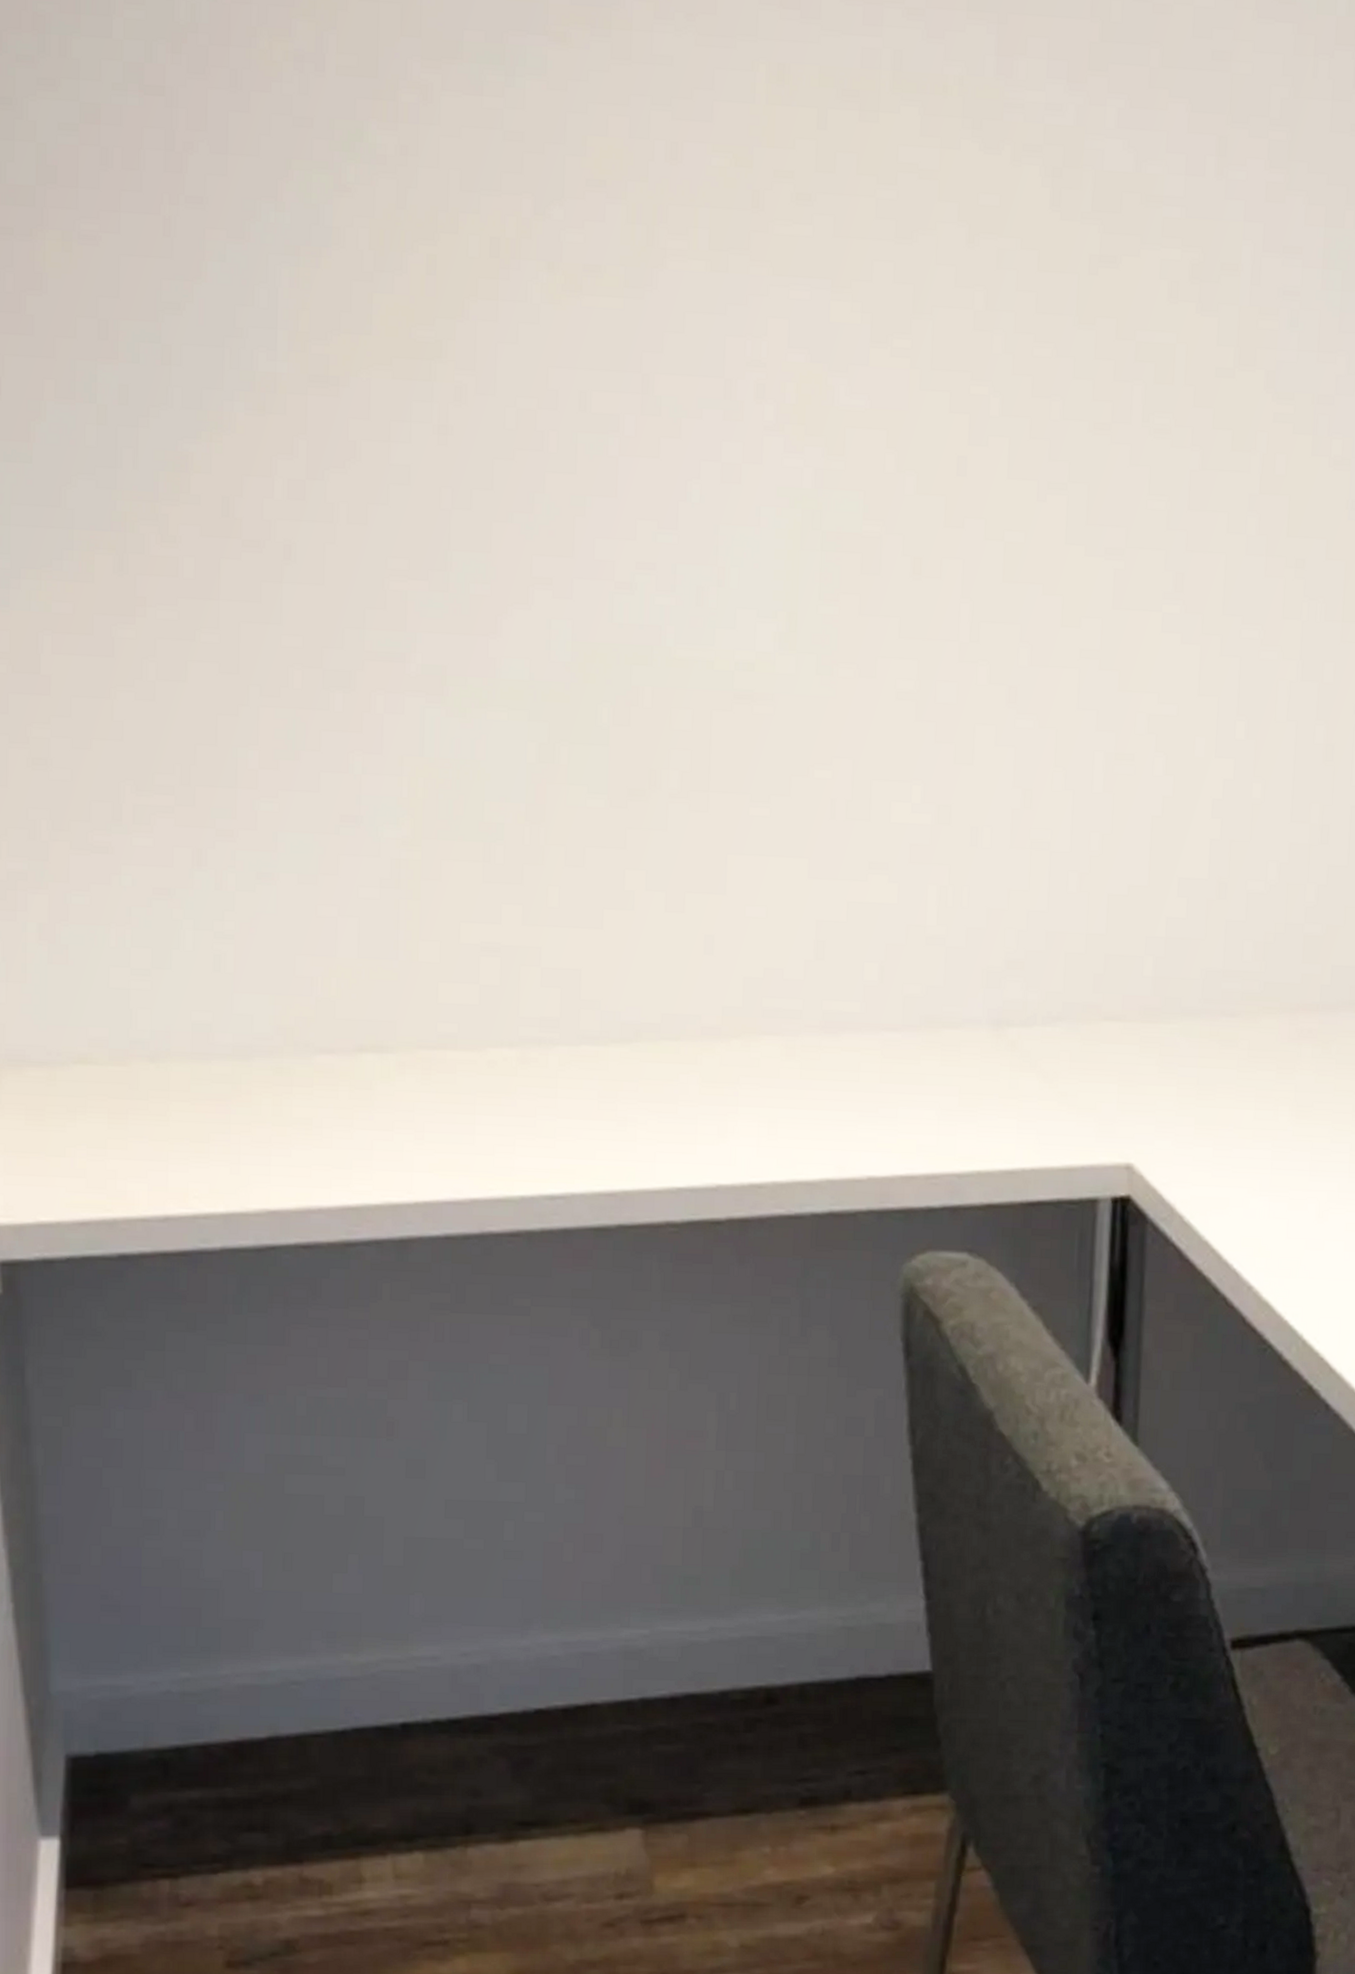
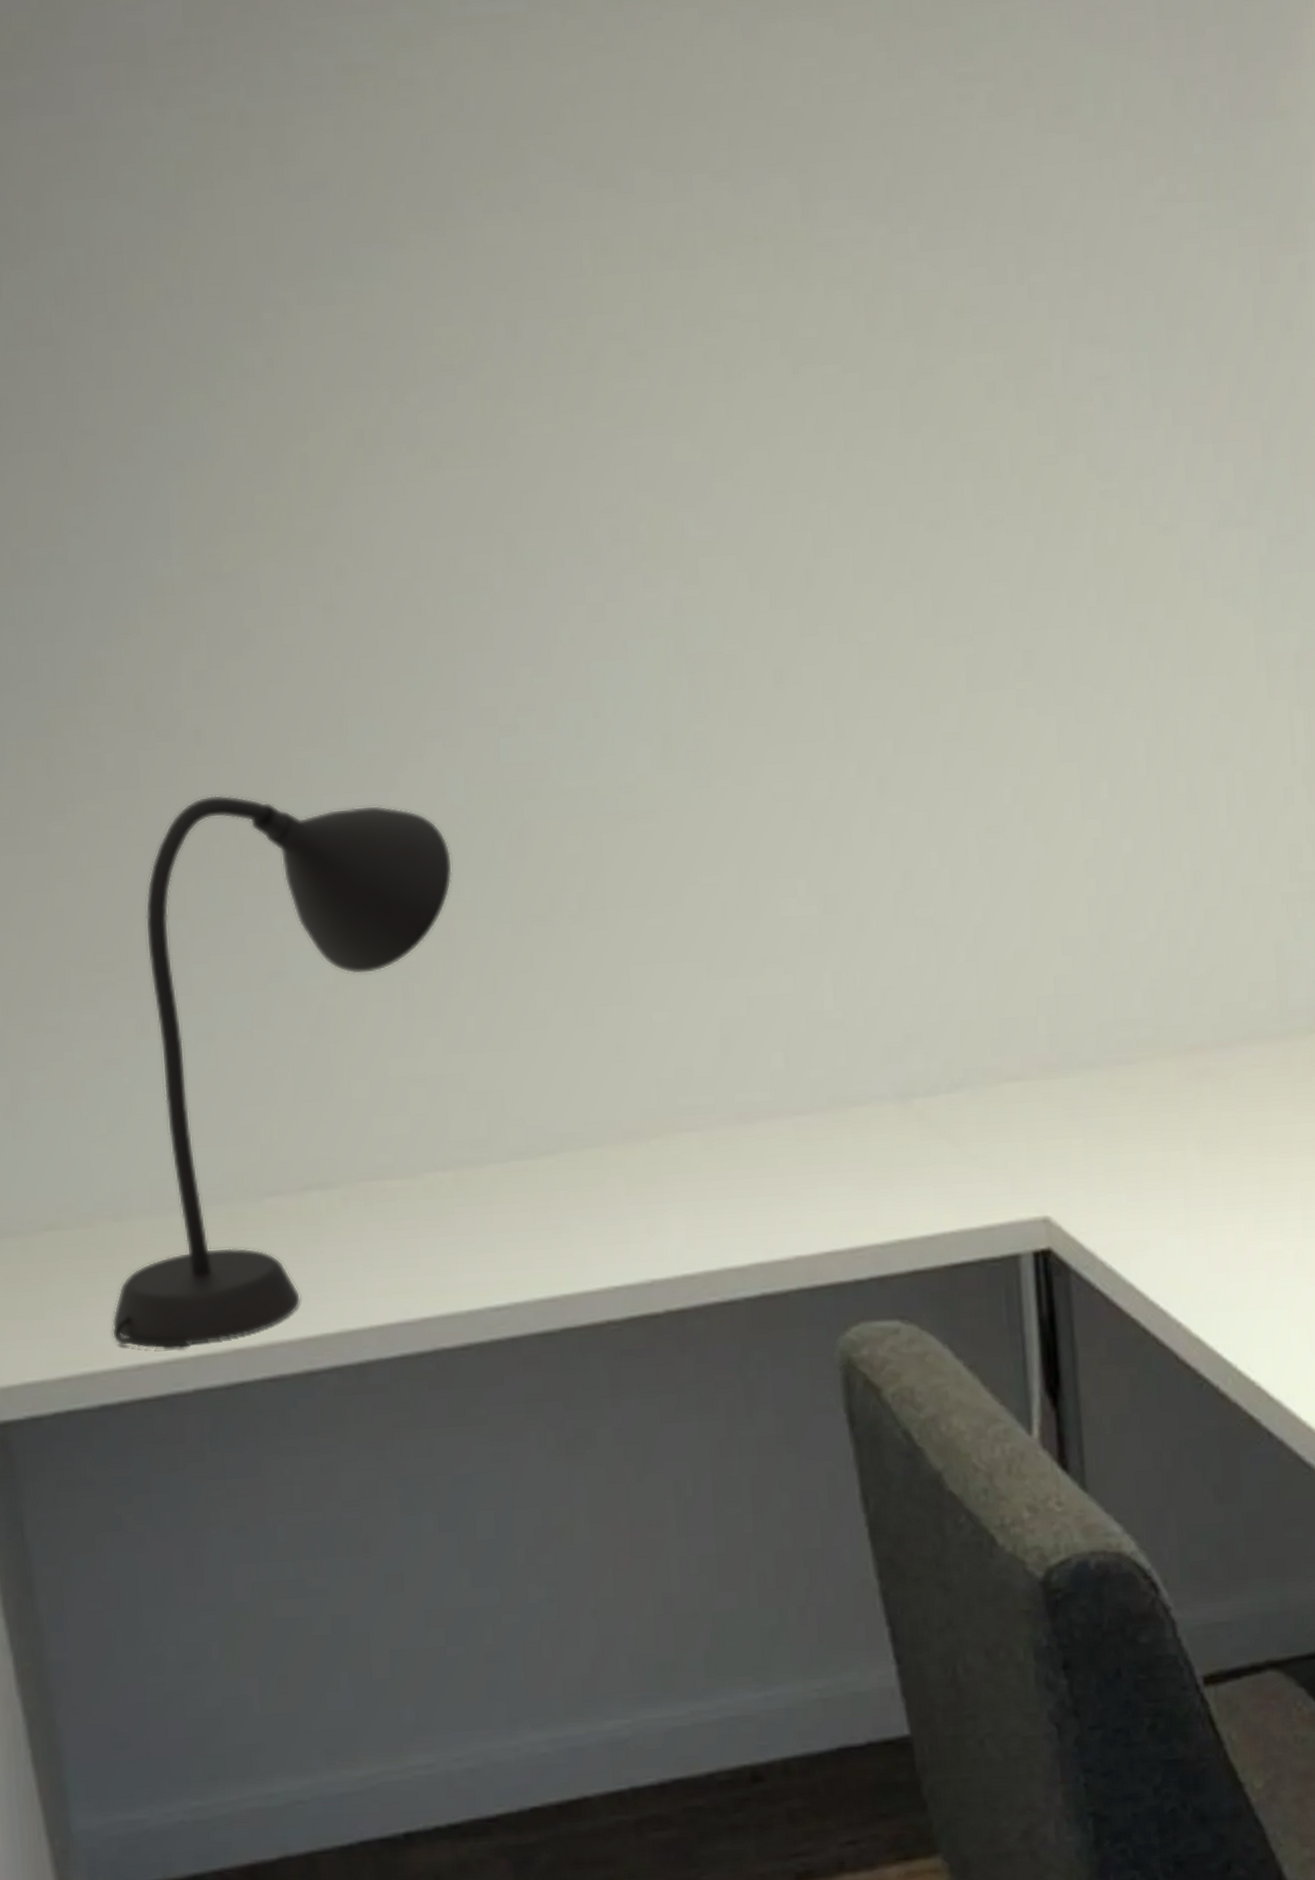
desk lamp: none [137,618,551,1203] -> present [112,795,453,1349]

